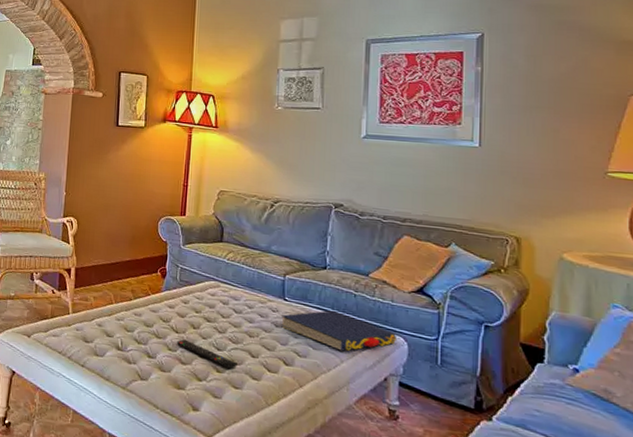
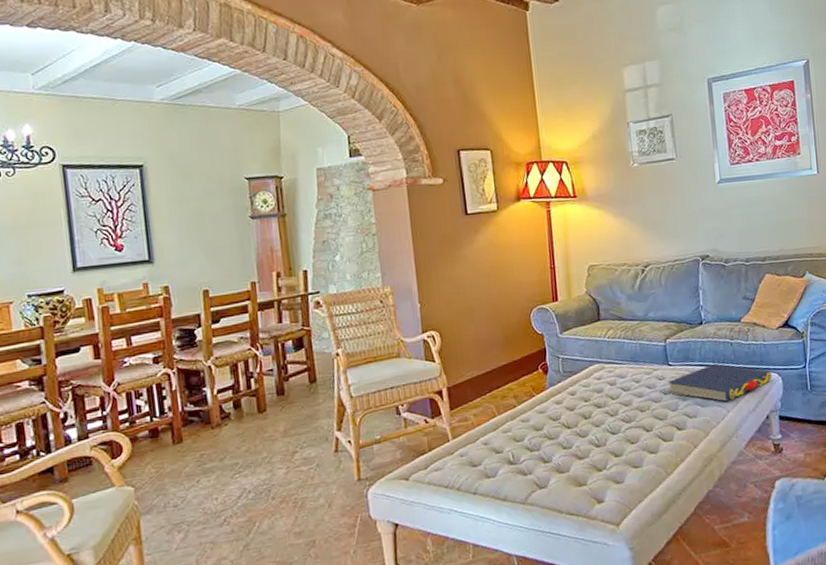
remote control: present [176,339,237,370] -> none [570,432,634,451]

